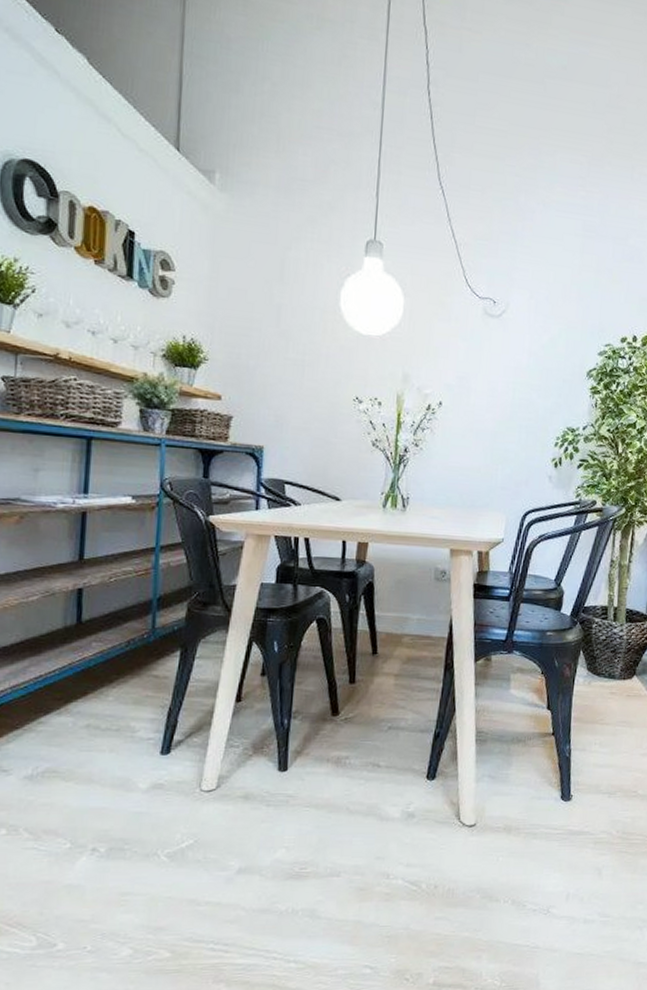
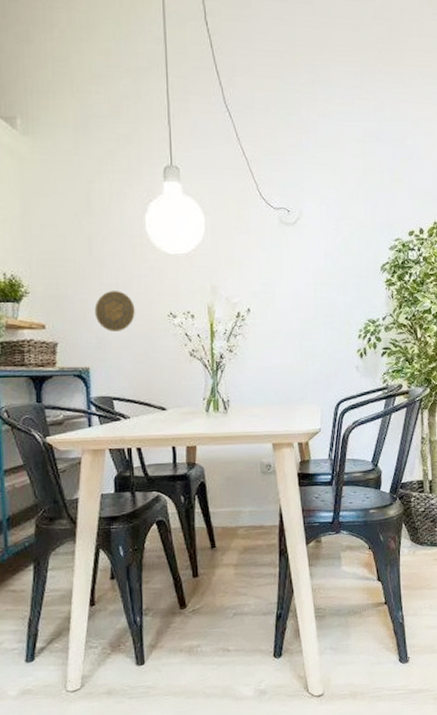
decorative plate: none [275,367,319,411] -> present [94,291,135,332]

